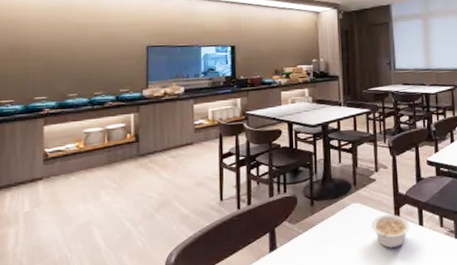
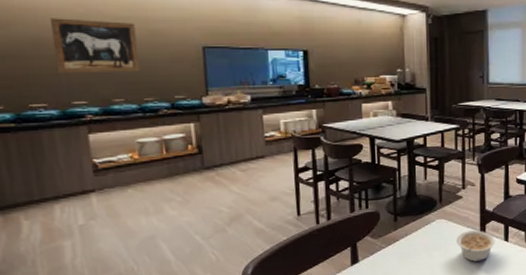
wall art: none [26,27,94,73] -> present [50,18,141,73]

